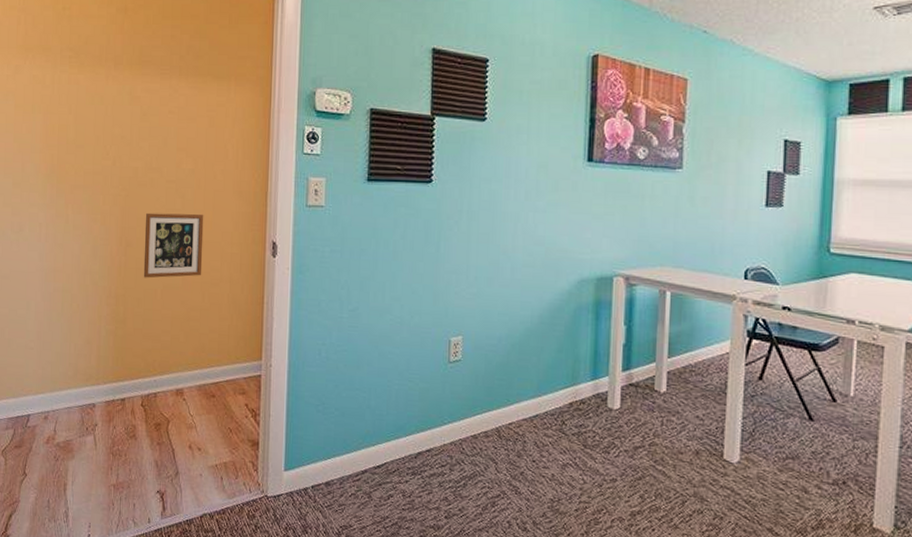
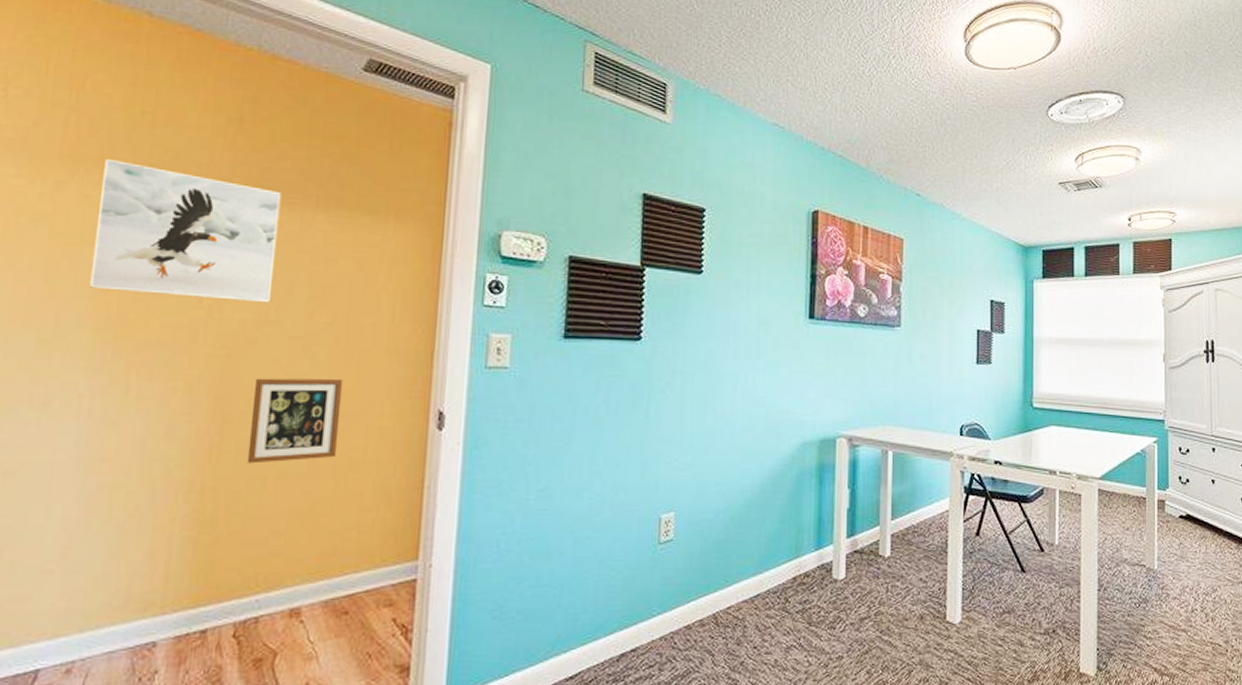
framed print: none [40,46,156,154] -> present [89,158,282,303]

